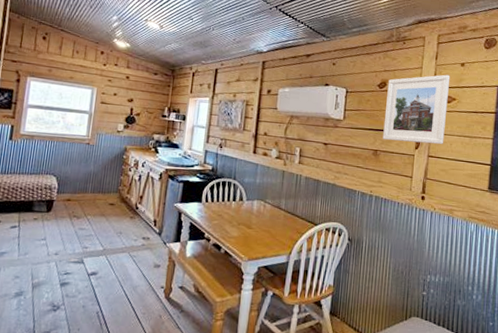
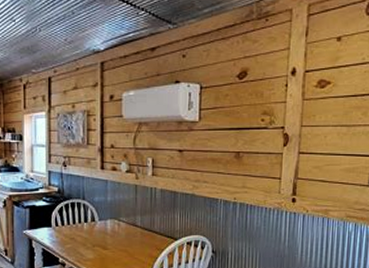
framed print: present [383,74,450,145] -> none [245,54,324,140]

